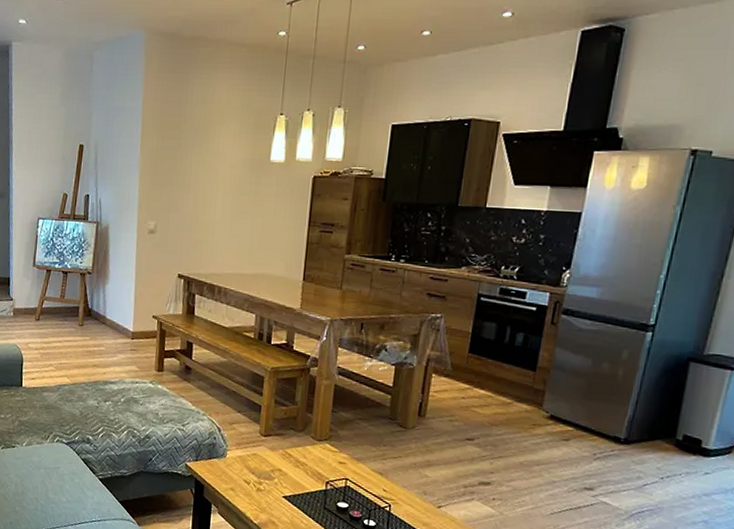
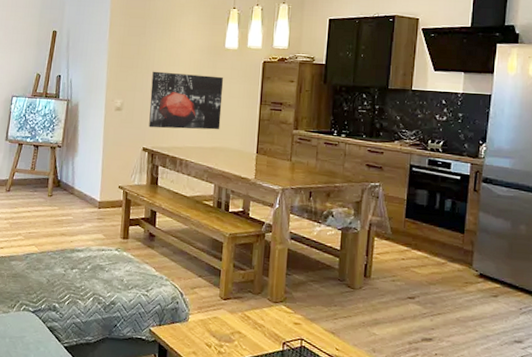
wall art: none [184,189,268,255] -> present [149,71,224,130]

